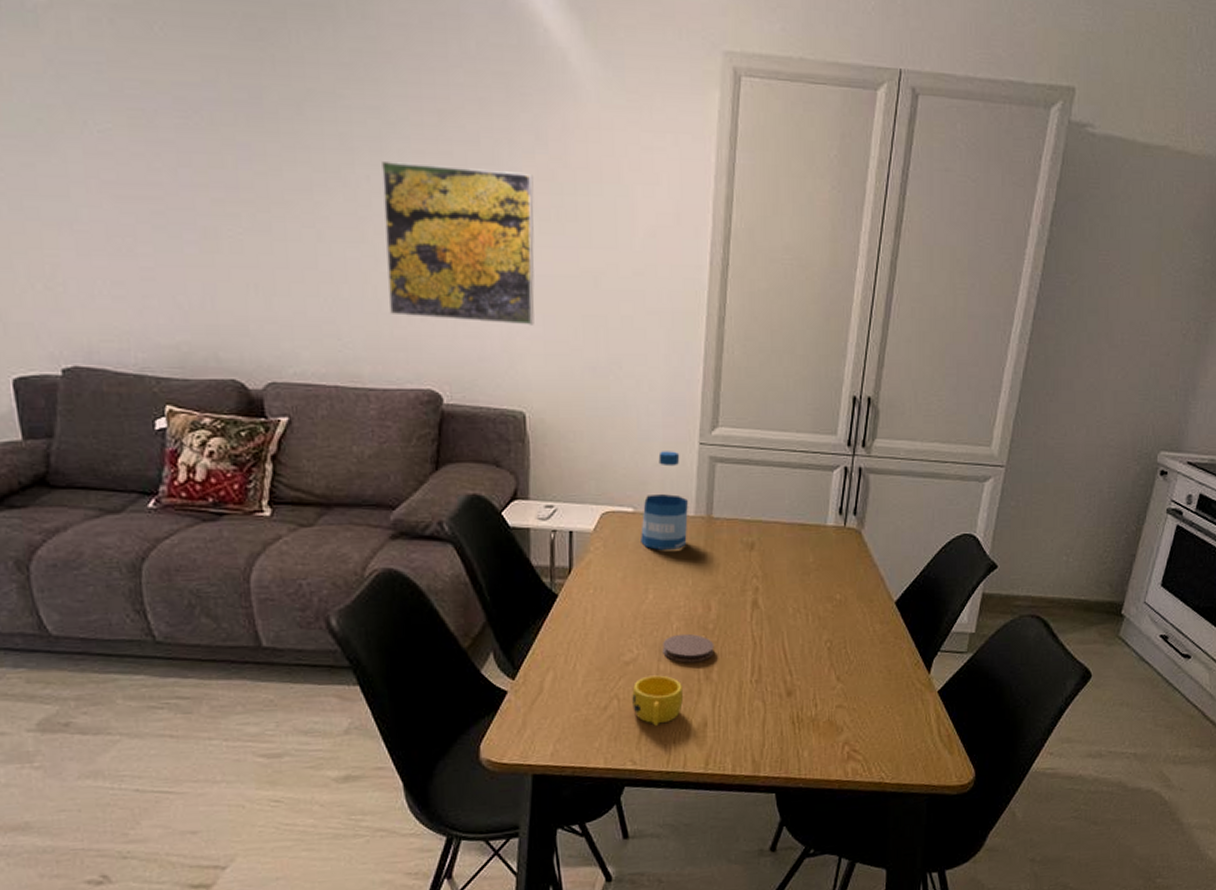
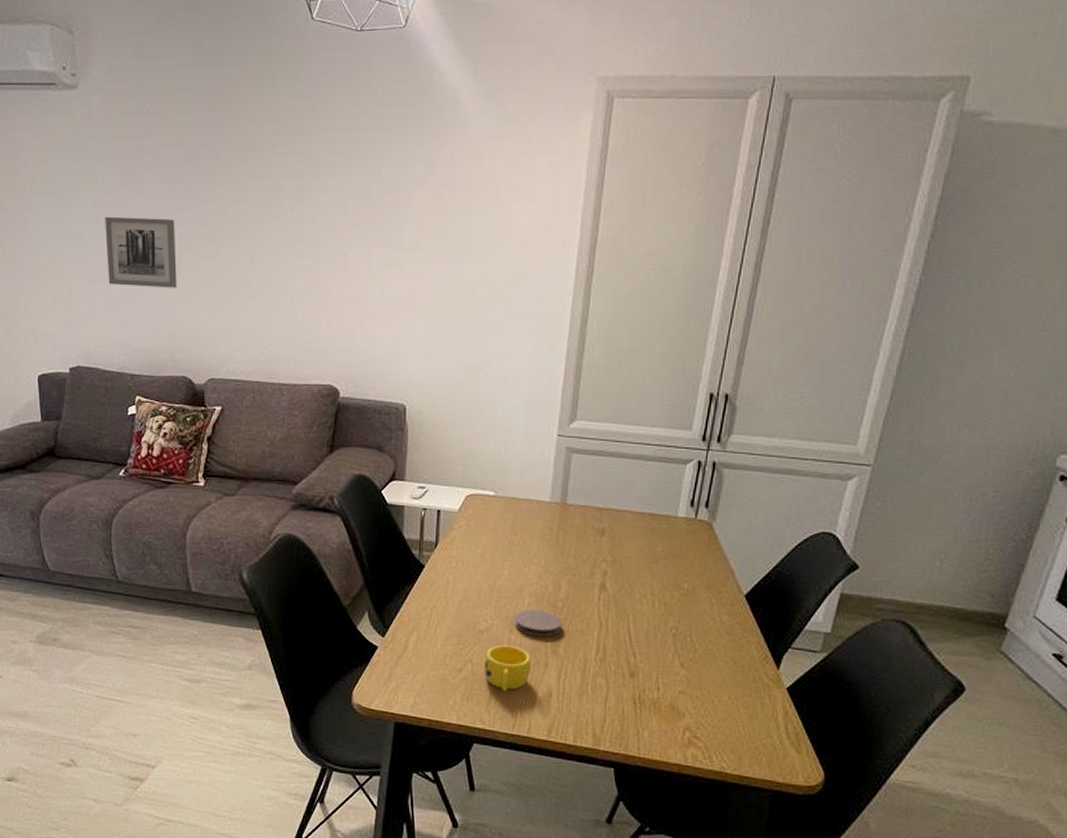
wall art: none [102,170,215,268] -> present [105,216,177,288]
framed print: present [382,162,535,325] -> none [301,196,423,330]
bottle: present [641,451,688,550] -> none [500,441,544,531]

